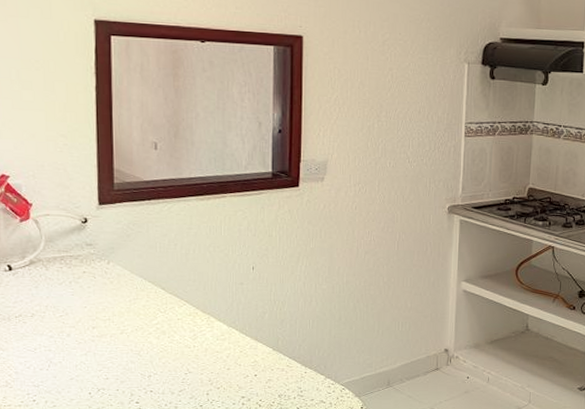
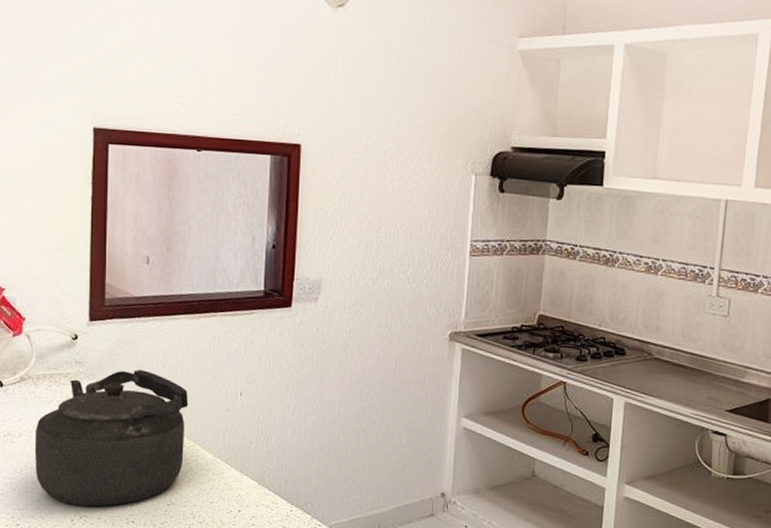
kettle: none [47,248,202,379] -> present [34,369,189,507]

